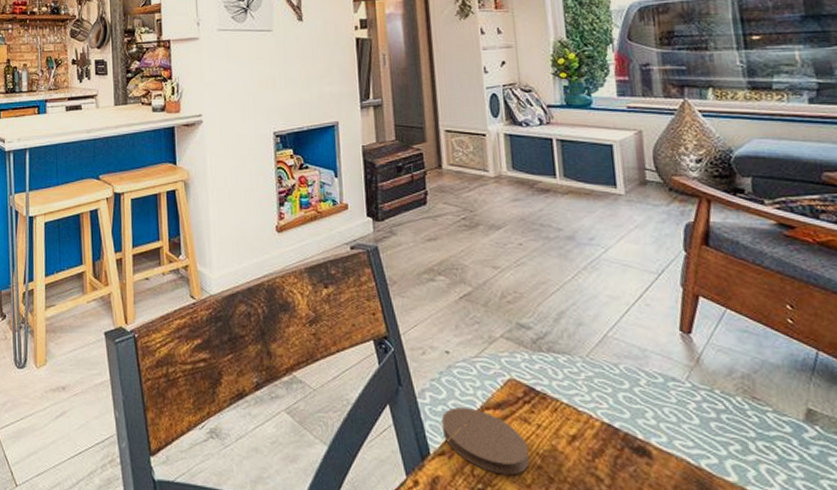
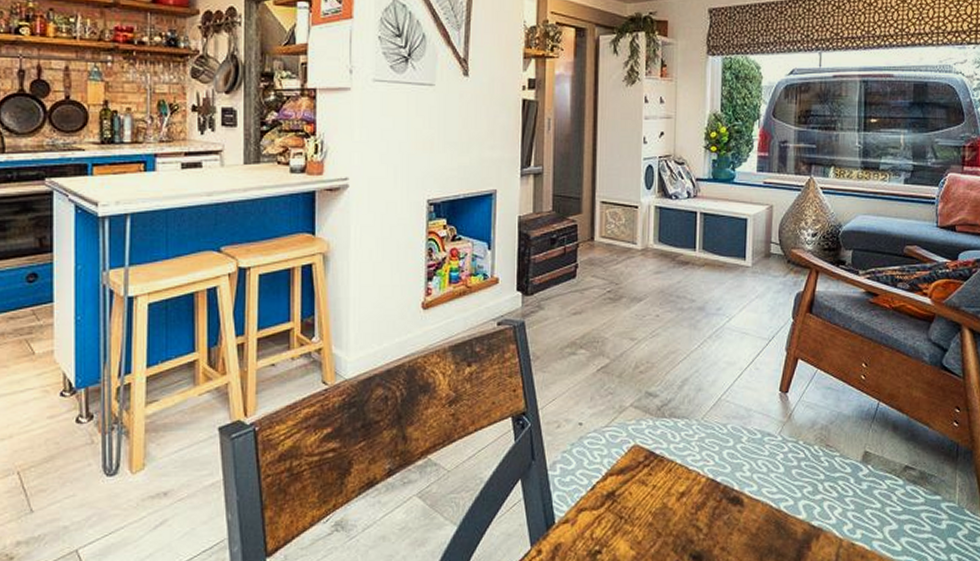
coaster: present [441,407,529,476] -> none [568,476,643,535]

